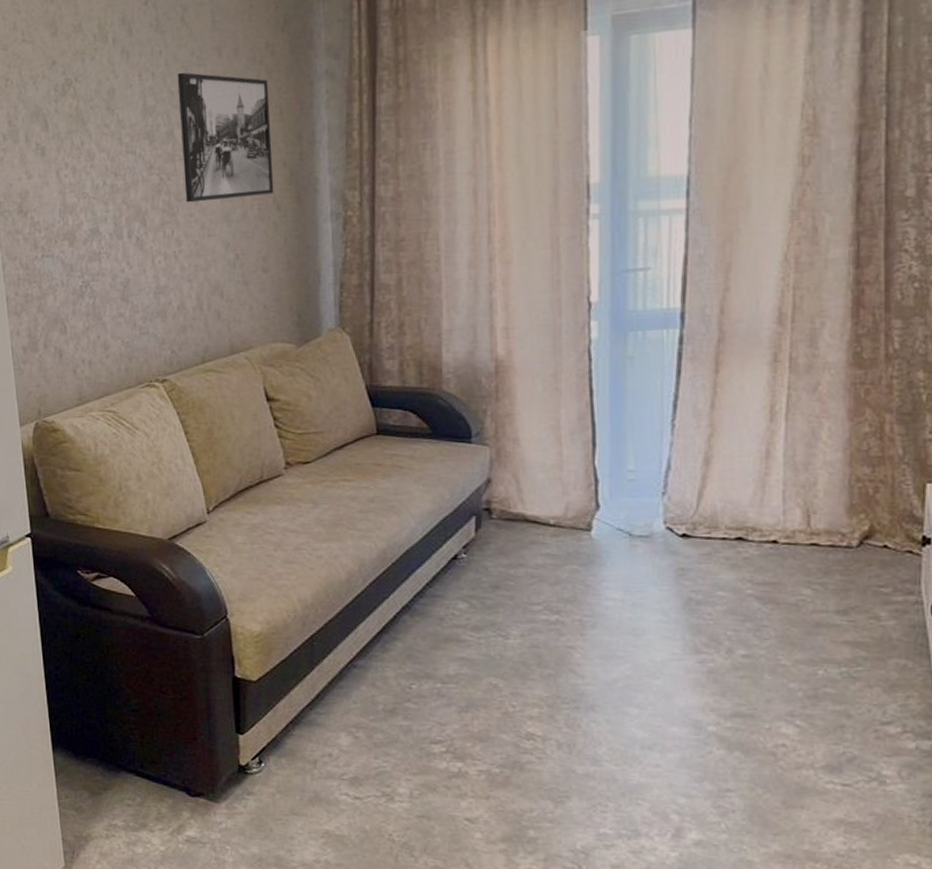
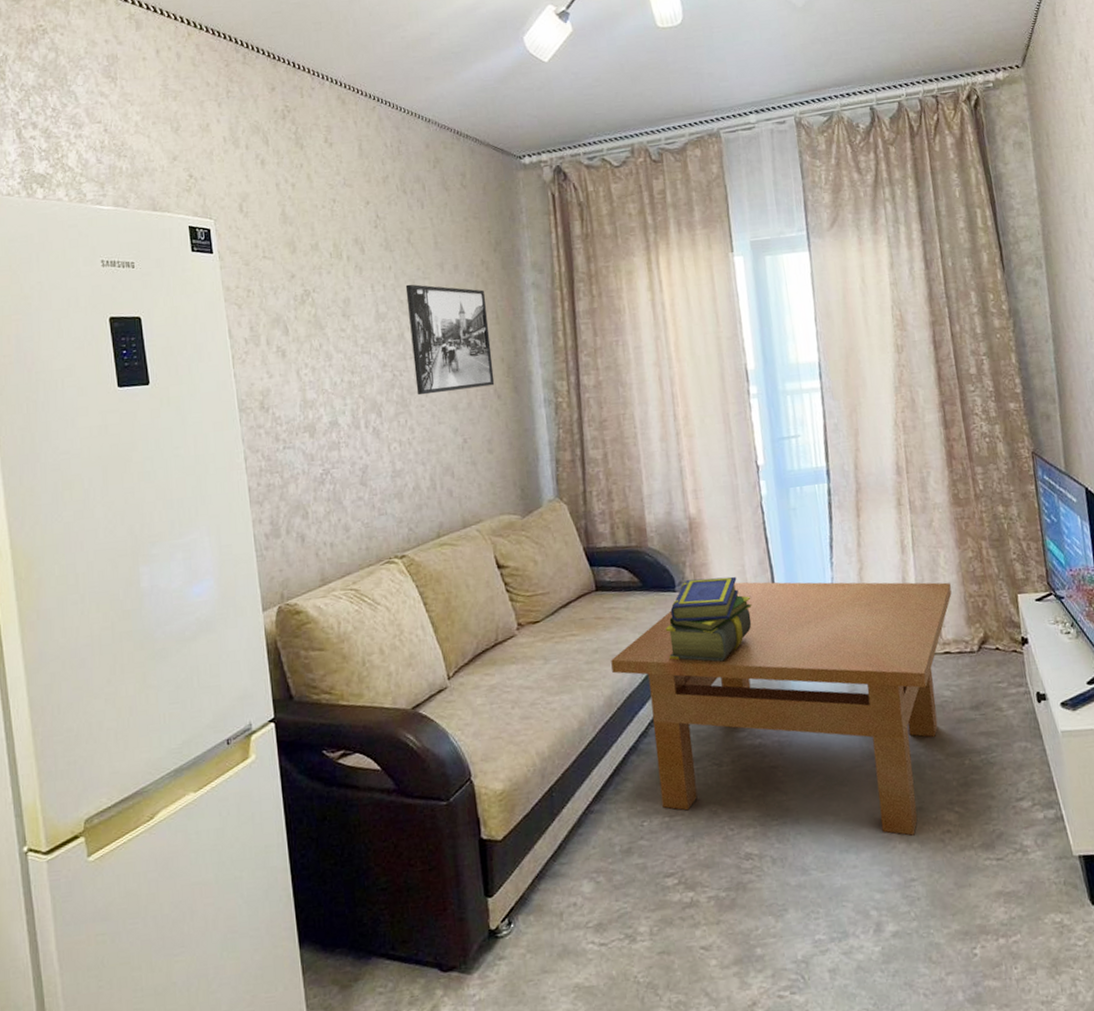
table: none [388,438,832,743] -> present [611,582,952,836]
stack of books: none [455,430,564,526] -> present [665,576,752,662]

